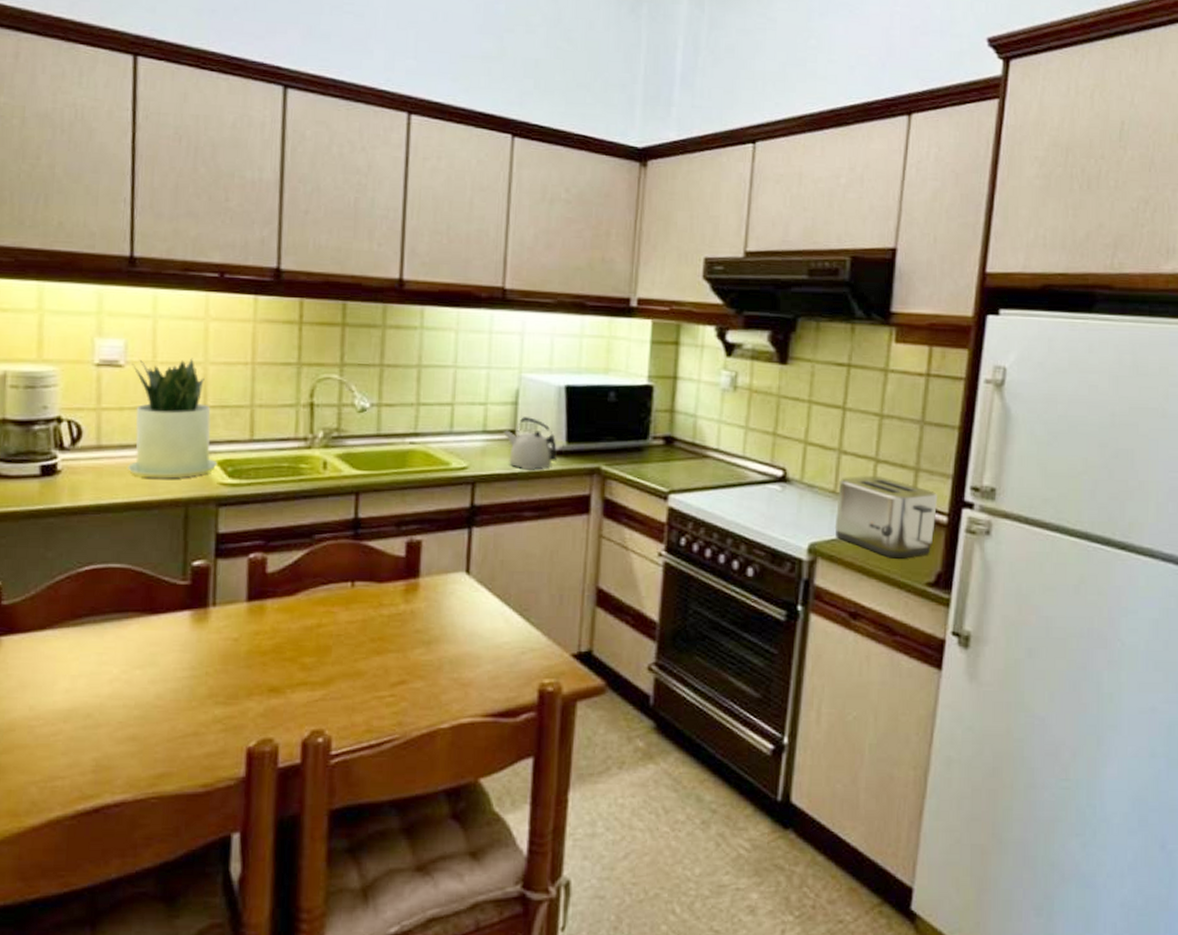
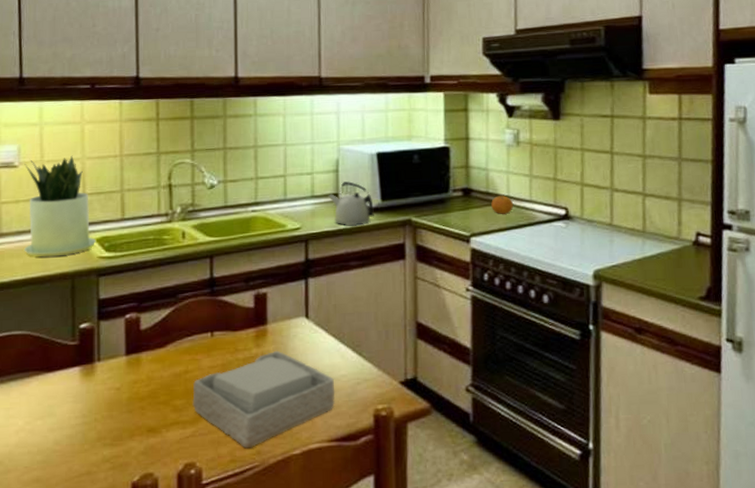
napkin holder: none [324,608,496,718] -> present [192,350,335,449]
fruit: none [697,448,724,470] -> present [491,196,514,214]
toaster: present [834,476,937,559] -> none [613,208,701,278]

